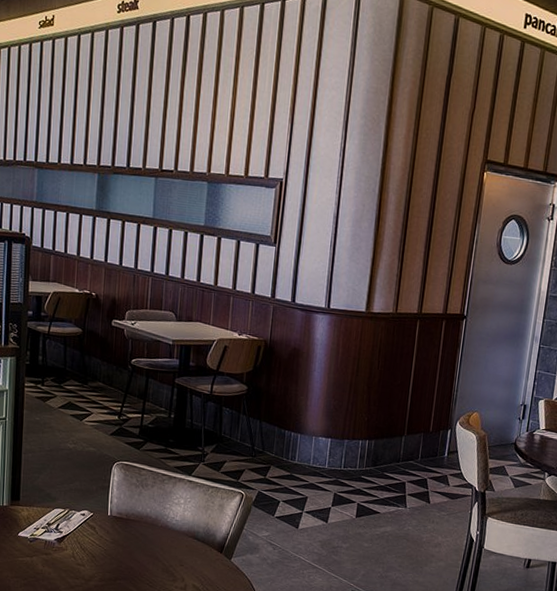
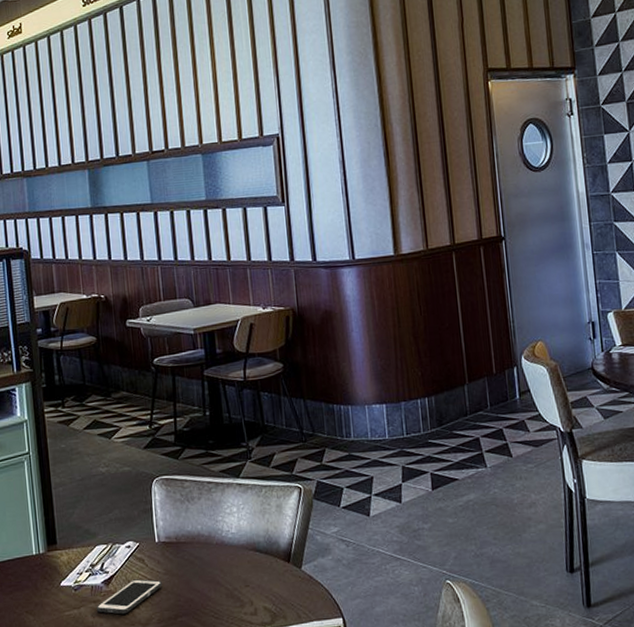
cell phone: none [46,542,108,569] -> present [96,579,162,615]

